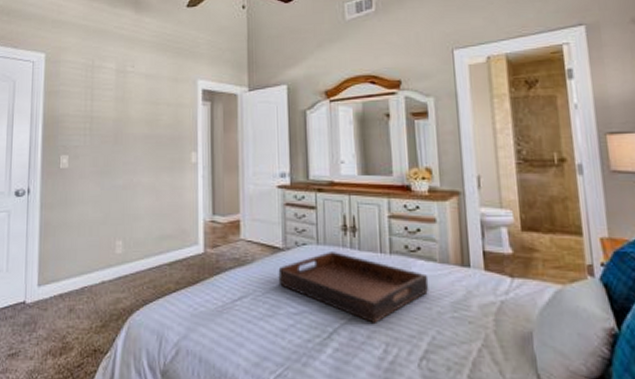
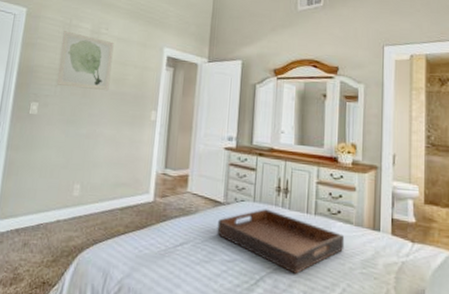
wall art: none [85,73,142,136] -> present [56,31,114,91]

